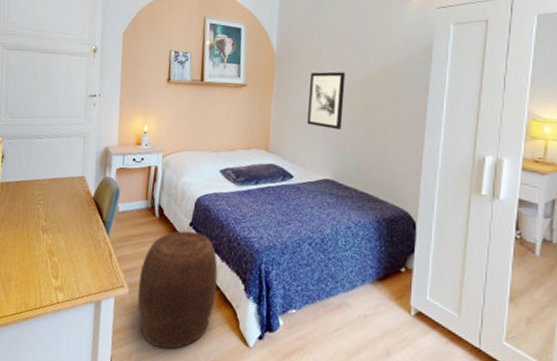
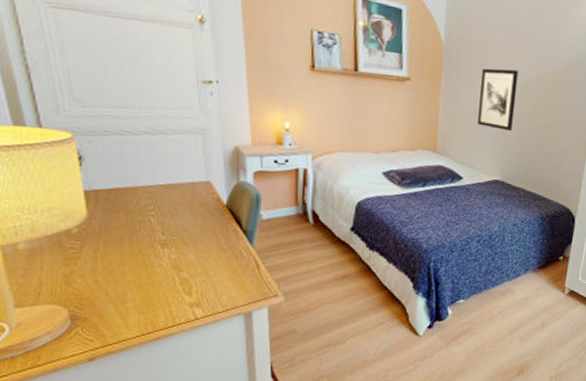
stool: present [137,231,218,349] -> none [295,235,385,347]

